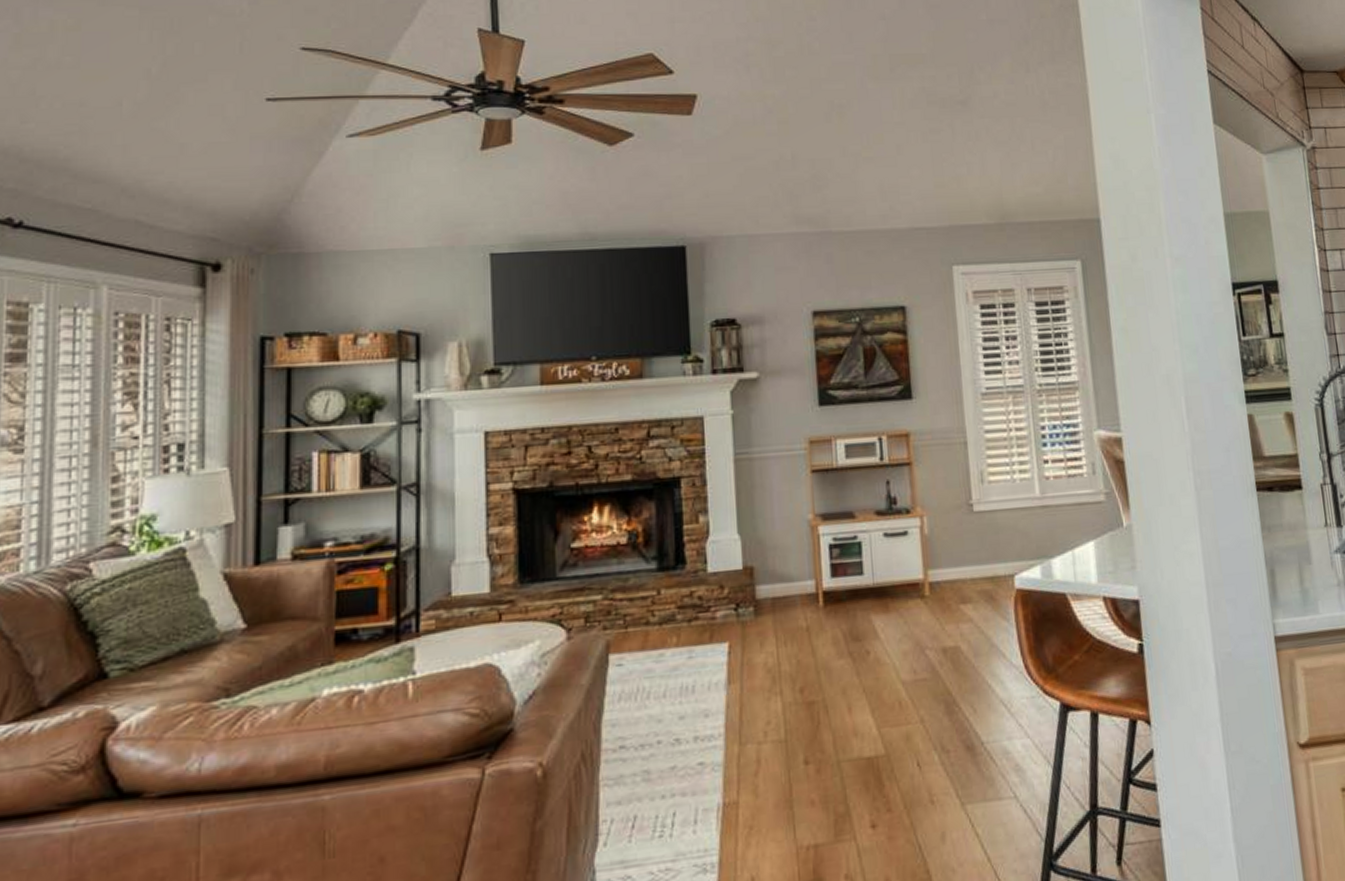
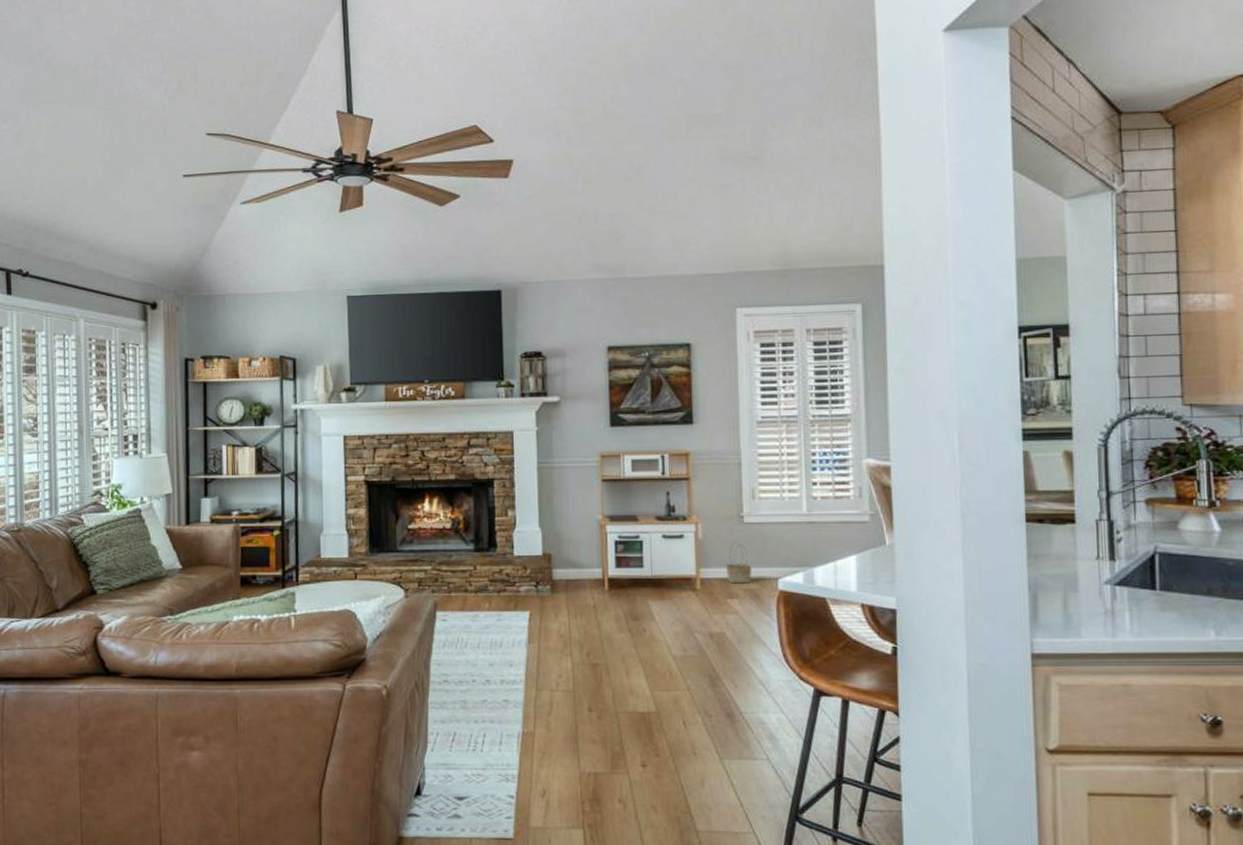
basket: none [957,534,986,586] -> present [726,541,752,584]

